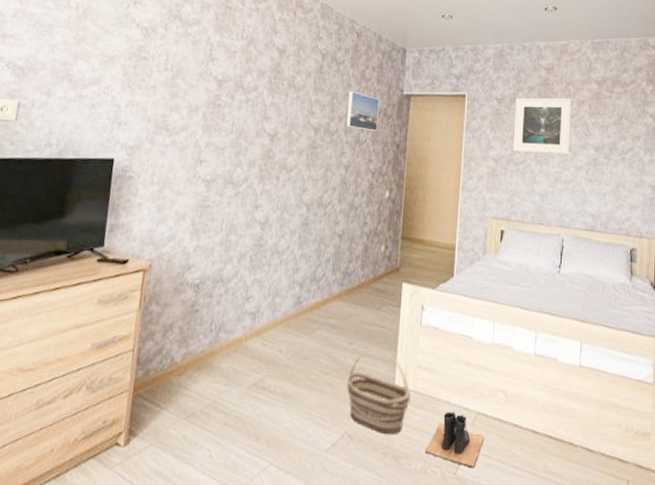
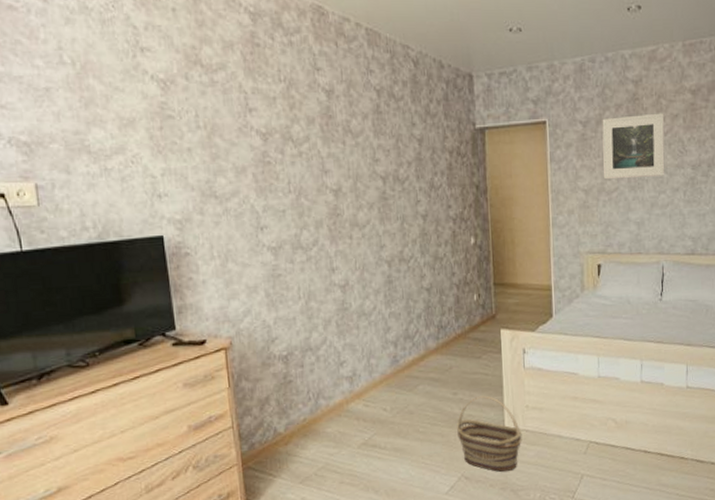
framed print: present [345,91,380,131] -> none [414,130,452,174]
boots: present [424,411,485,469] -> none [541,444,599,491]

